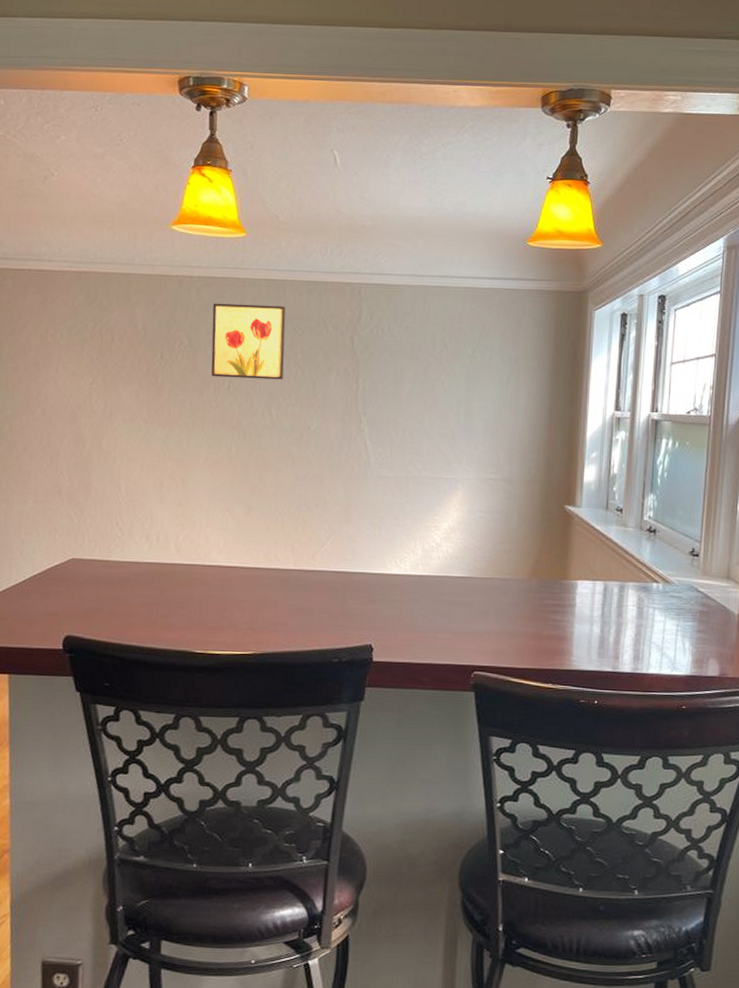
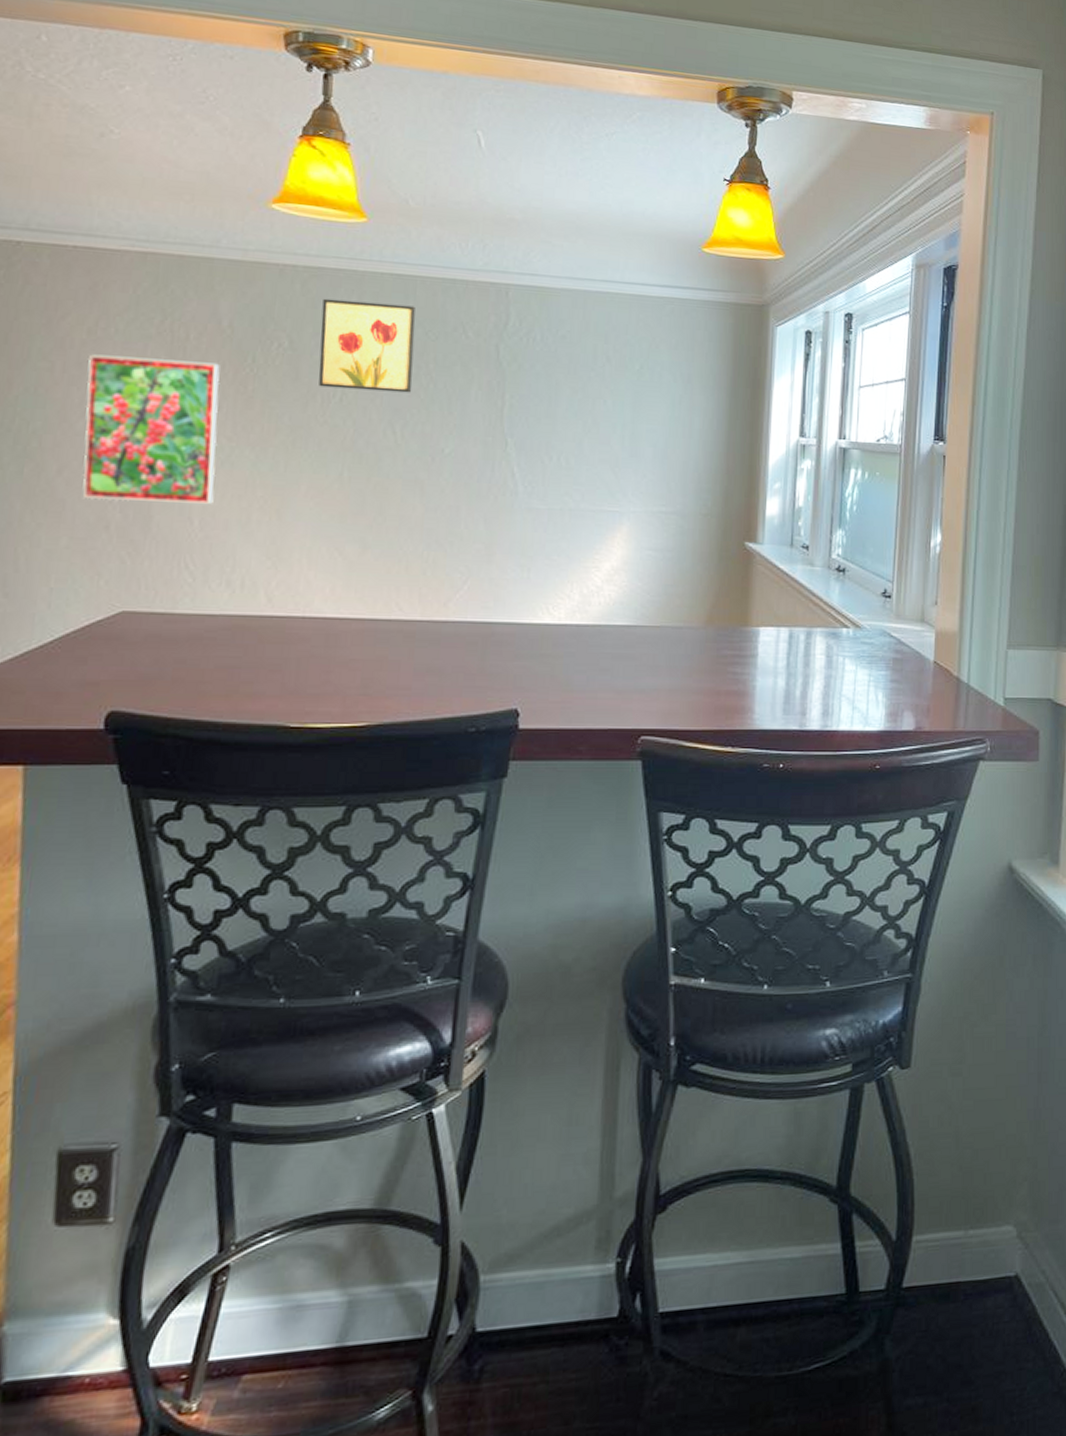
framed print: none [41,356,137,474] -> present [82,354,220,504]

